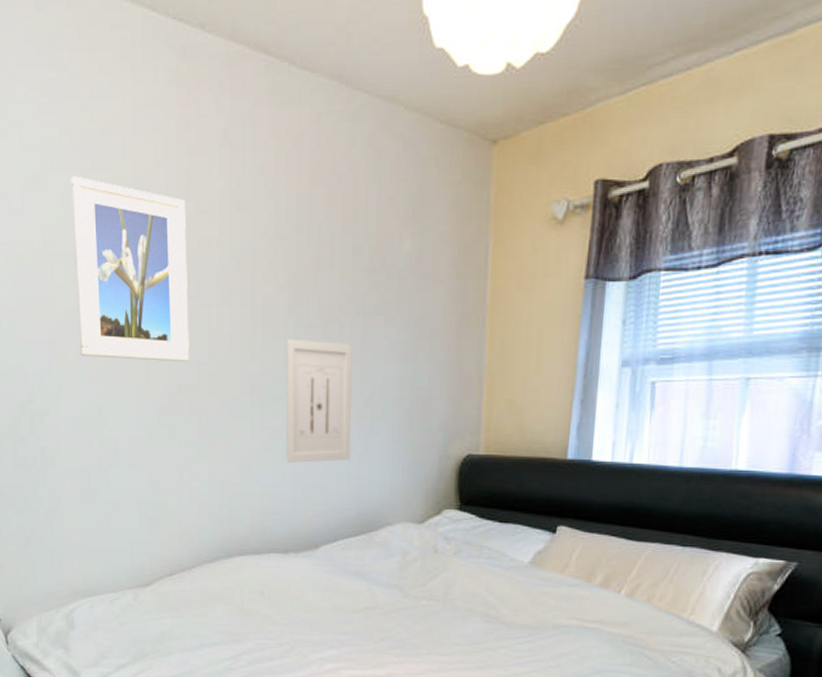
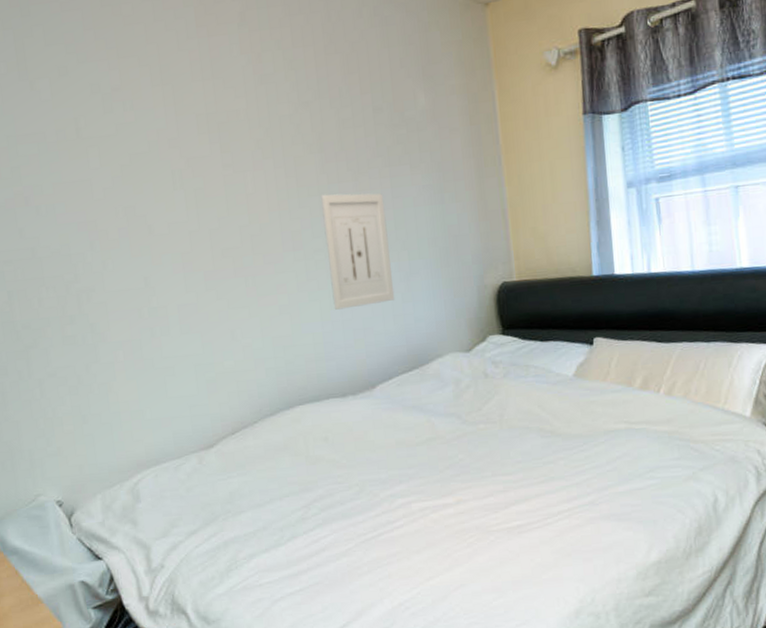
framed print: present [70,176,189,363] -> none [97,65,230,232]

